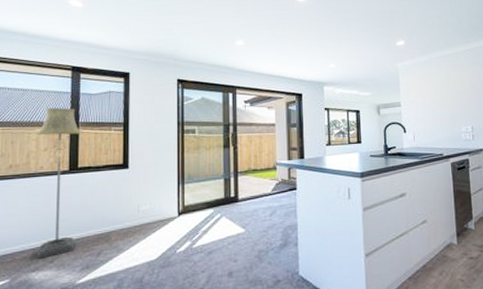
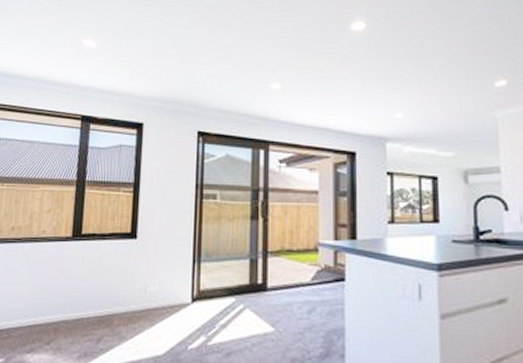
floor lamp: present [36,108,83,259] -> none [34,163,89,338]

